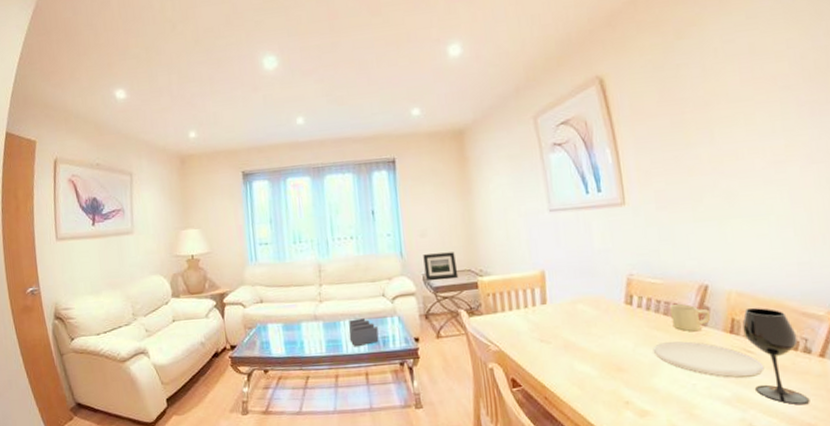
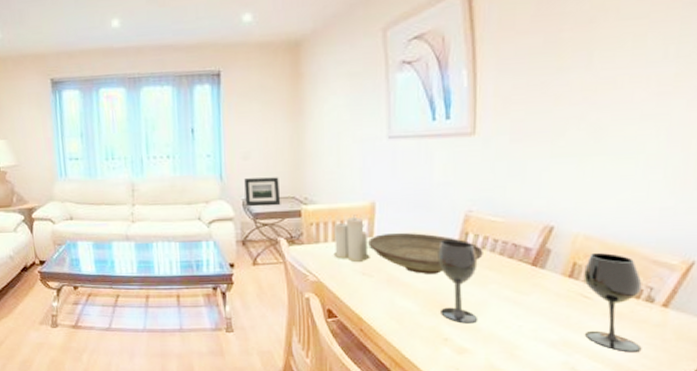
books: present [348,318,379,347] -> none [161,241,192,269]
candle: none [510,284,546,329] -> present [333,215,370,262]
decorative bowl: none [543,298,649,338] -> present [369,232,483,274]
wine glass: none [607,302,653,385] -> present [438,239,478,324]
plate: present [652,341,765,379] -> none [481,283,600,323]
mug: present [669,304,711,332] -> none [506,245,551,274]

